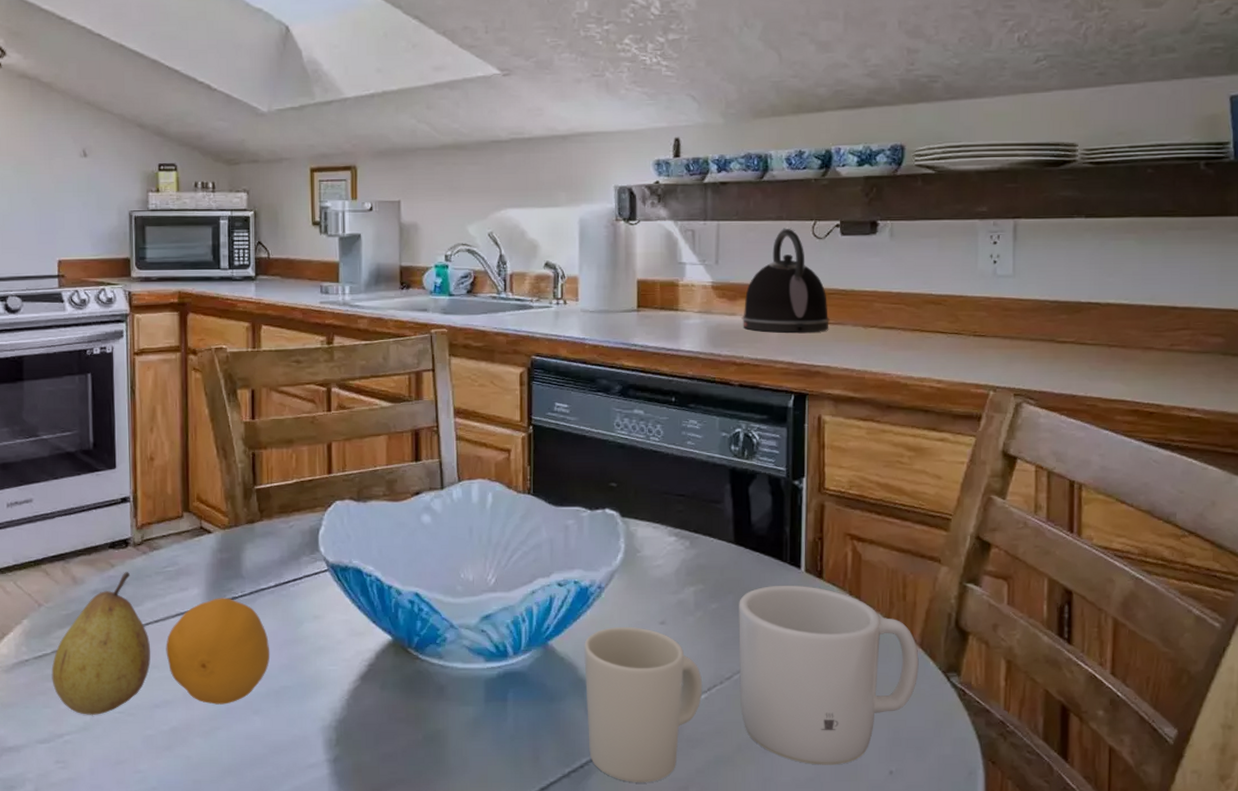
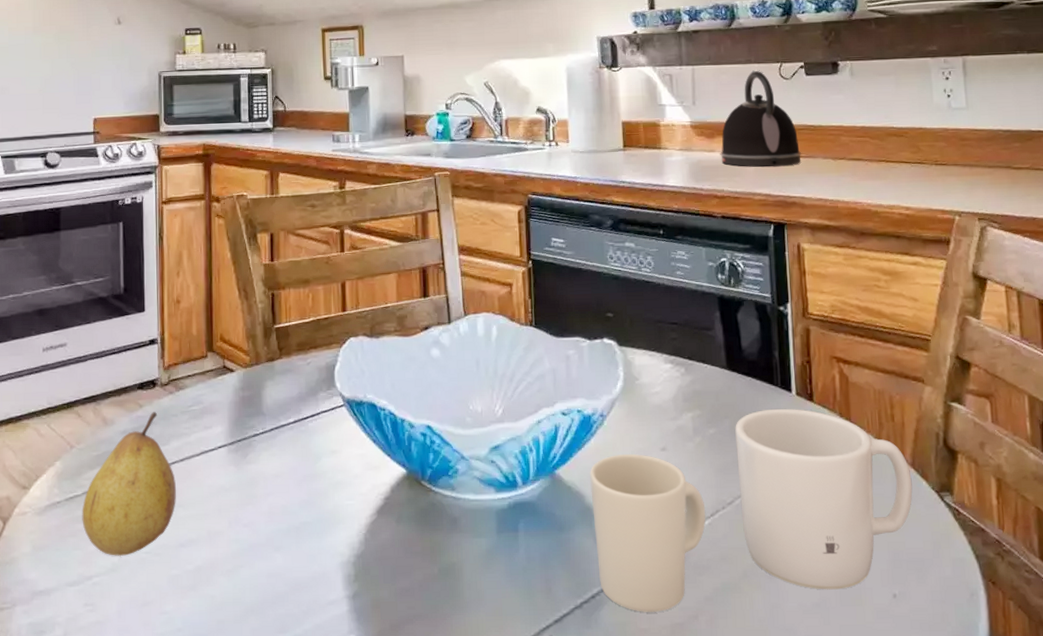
fruit: present [166,598,270,705] -> none [191,435,291,542]

